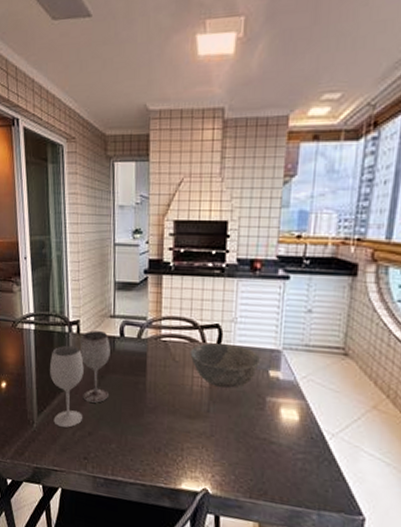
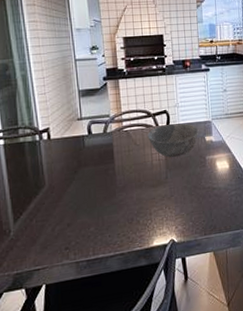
wineglass: present [50,330,111,428] -> none [23,133,83,228]

